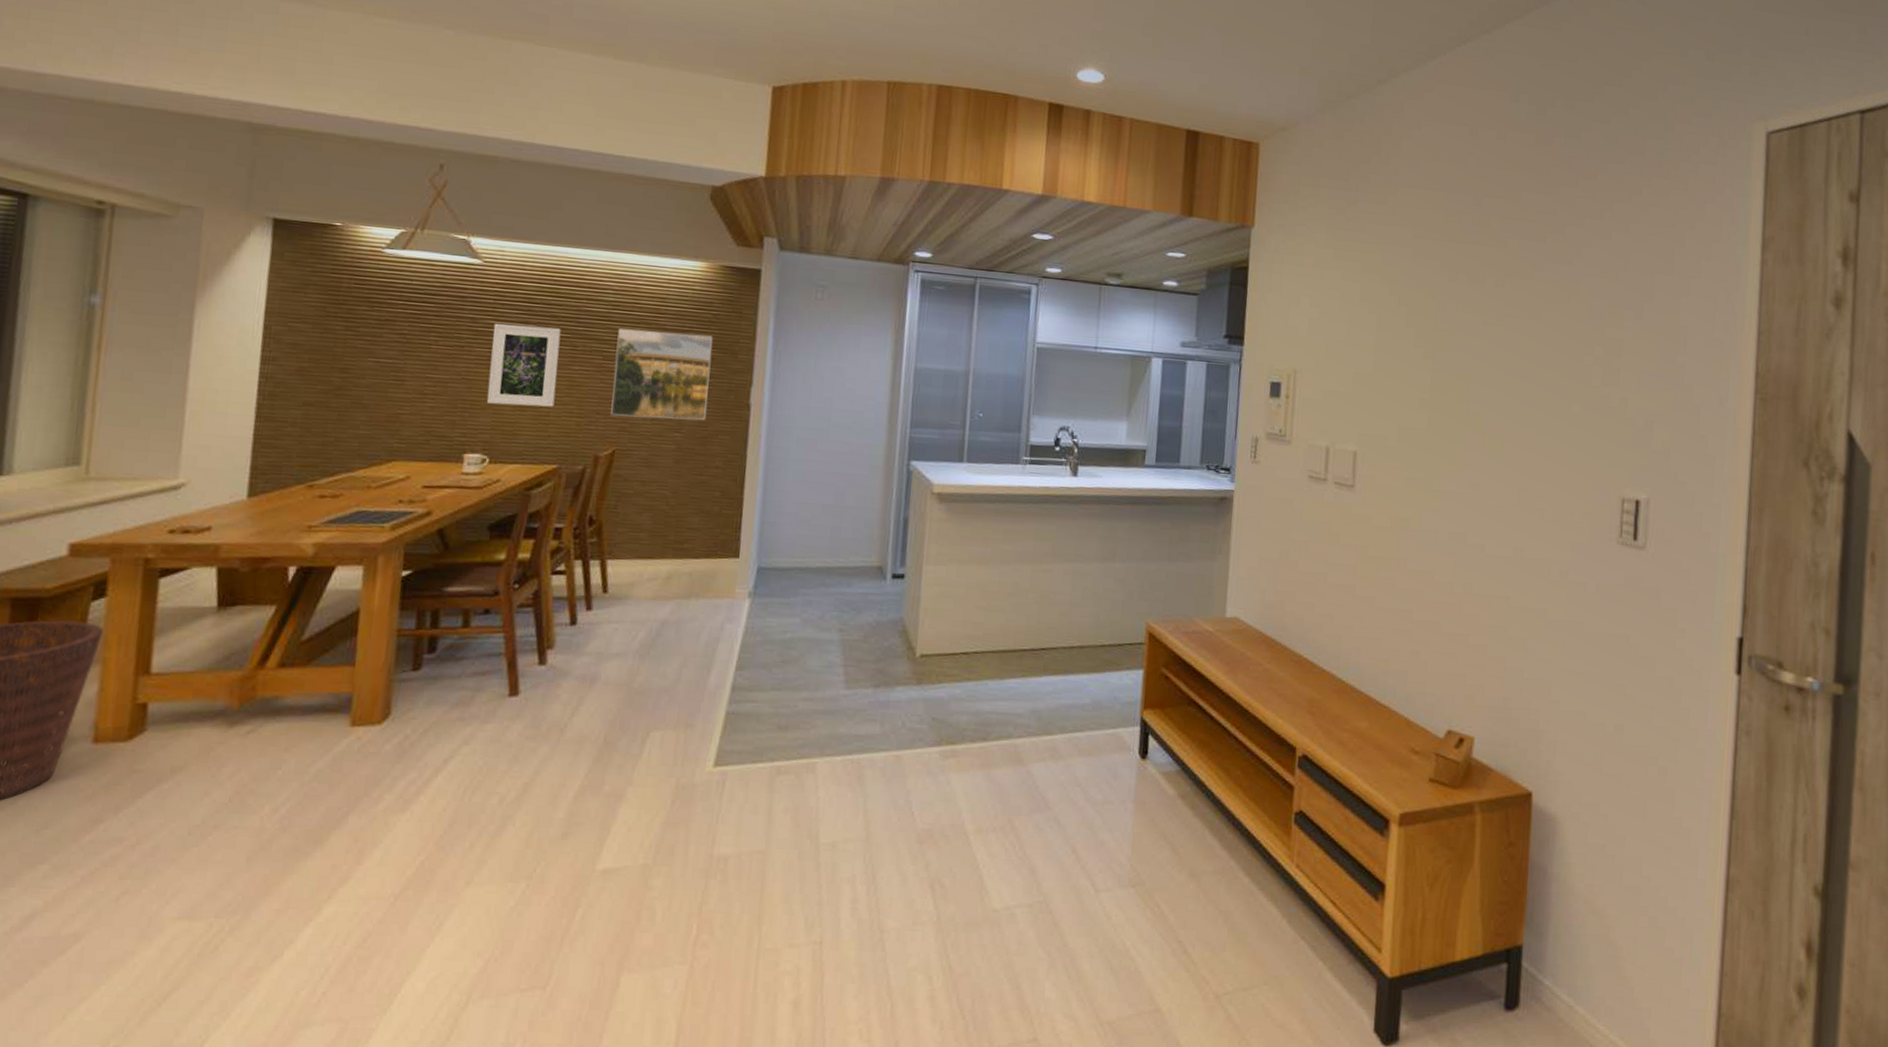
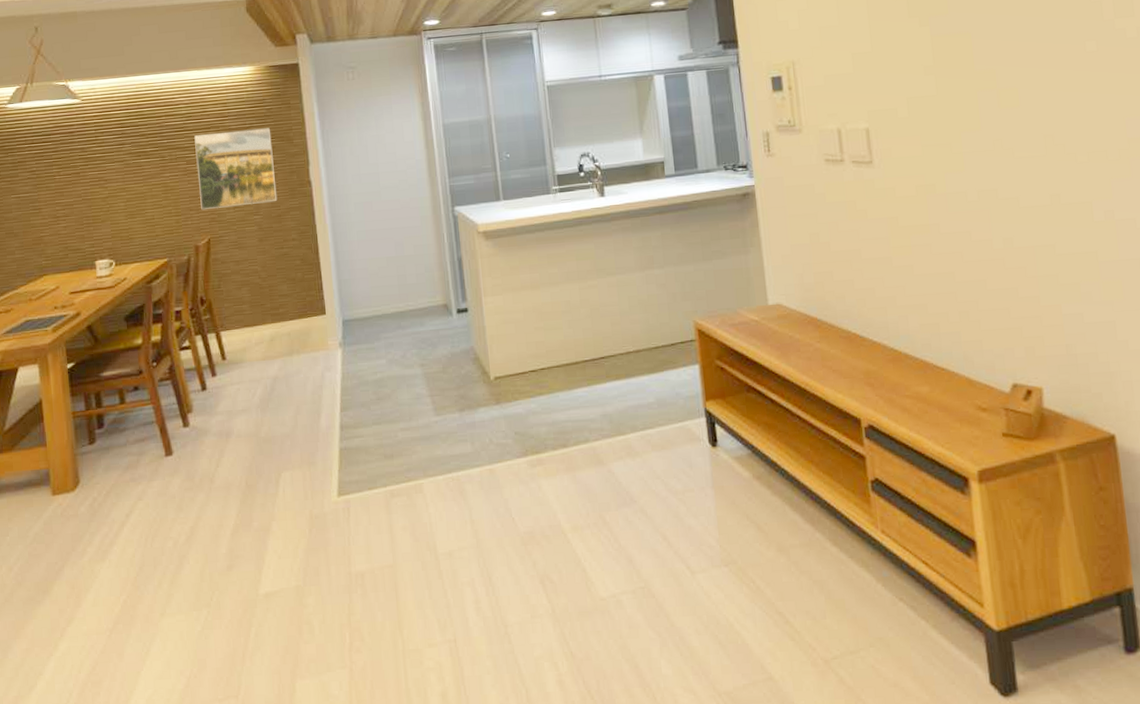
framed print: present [486,323,561,407] -> none [98,144,156,216]

